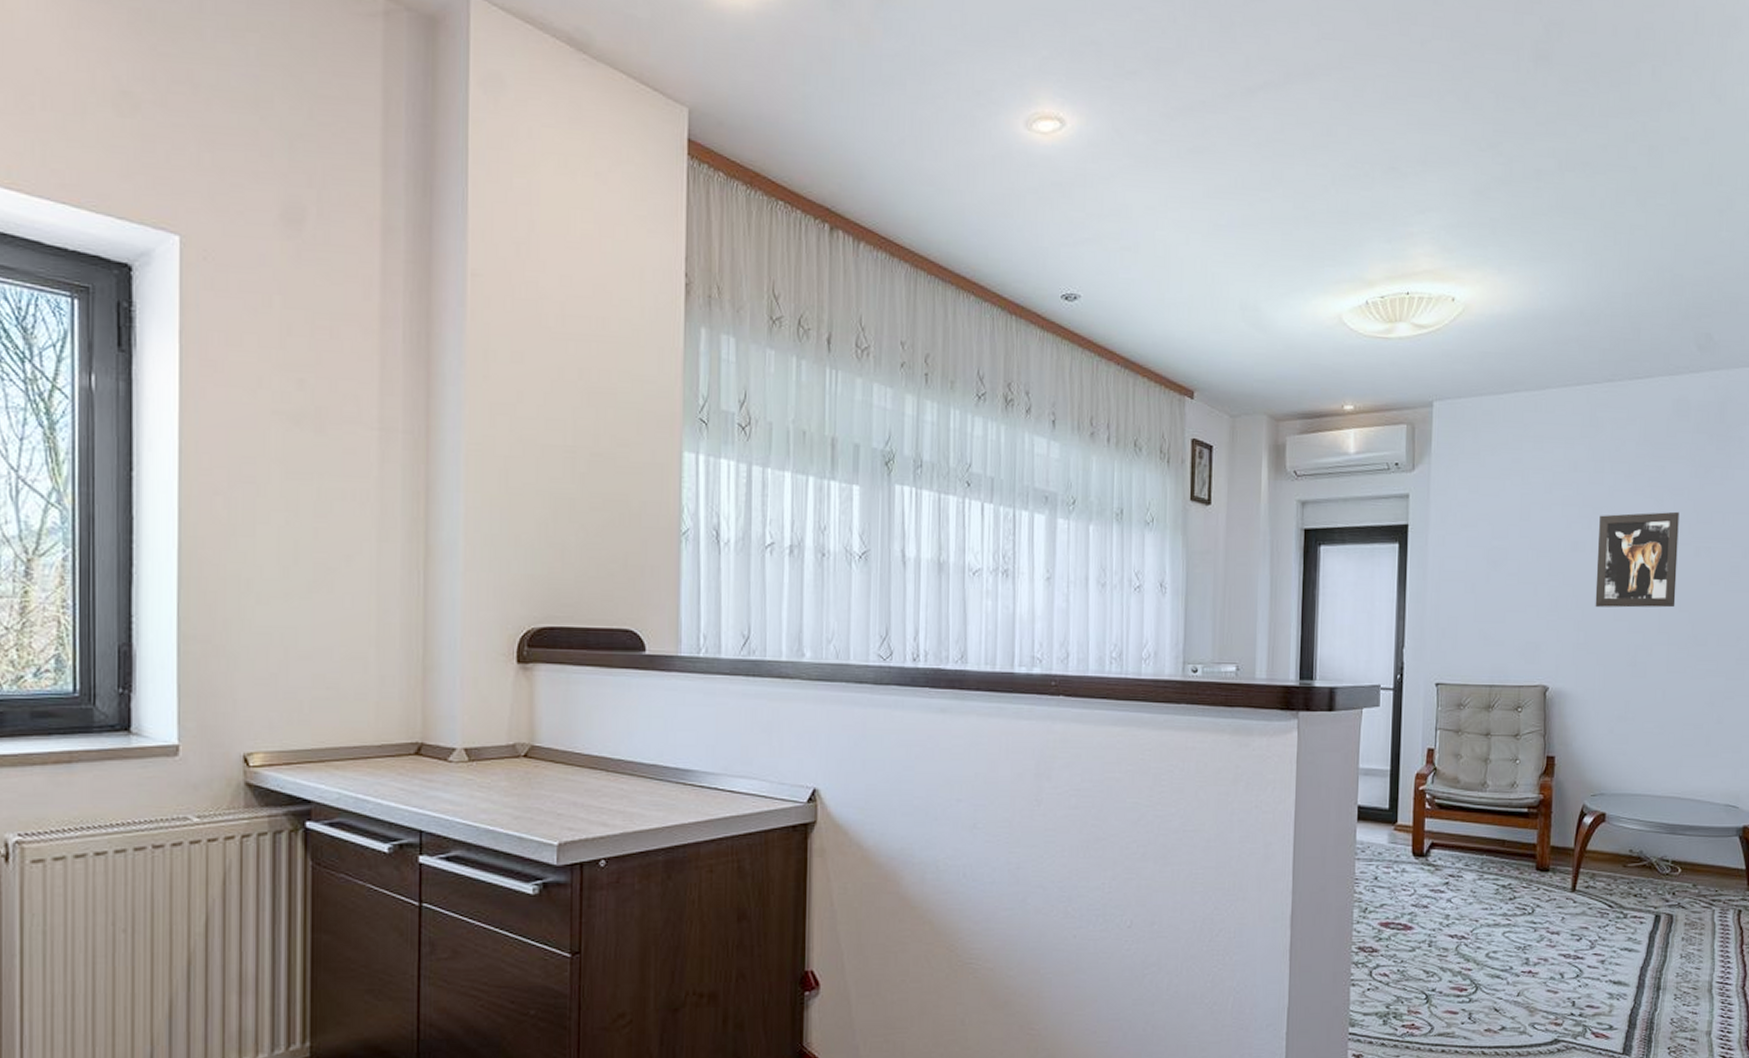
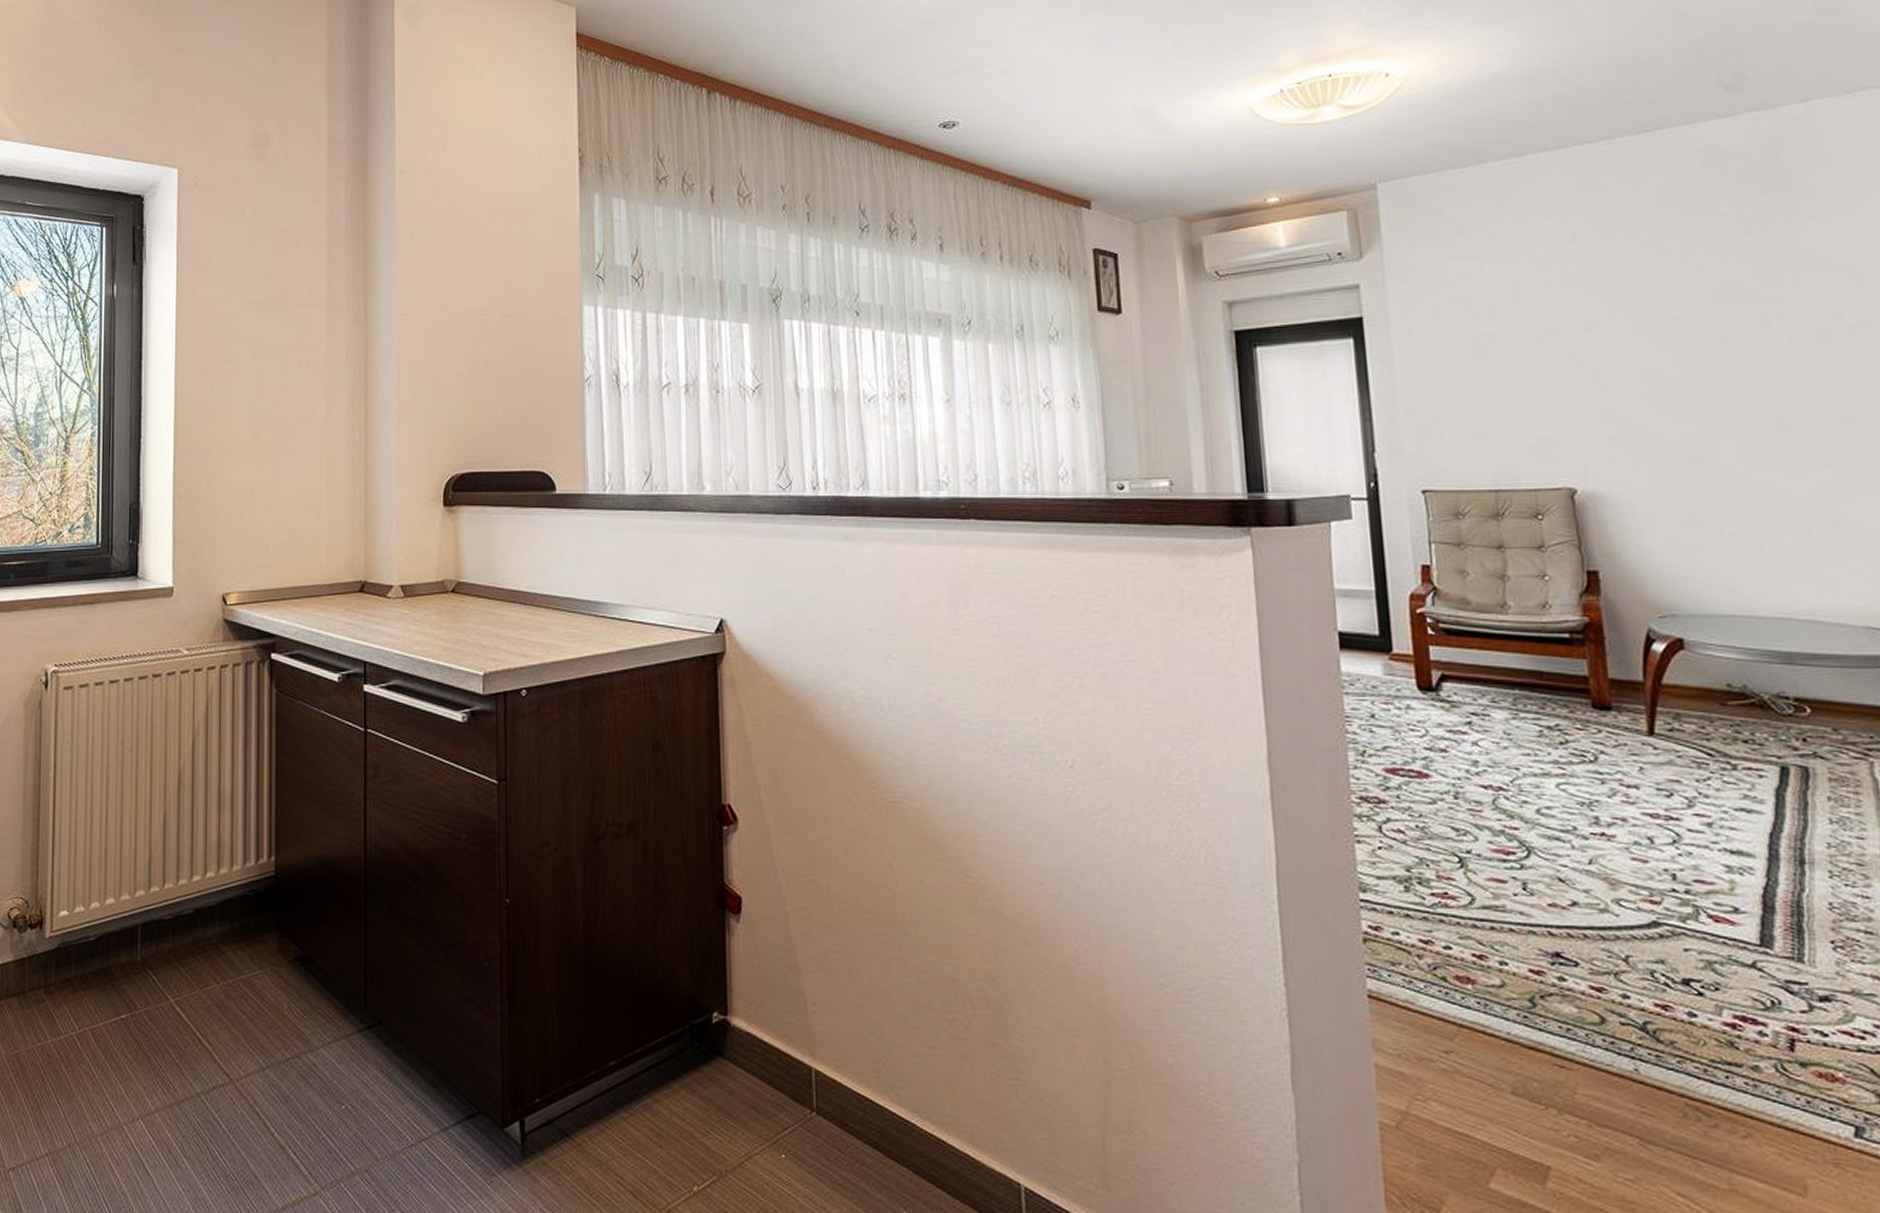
wall art: present [1595,511,1679,608] -> none [1617,276,1744,393]

